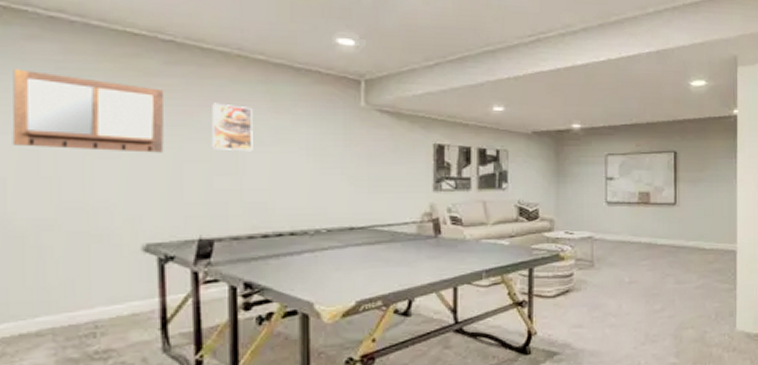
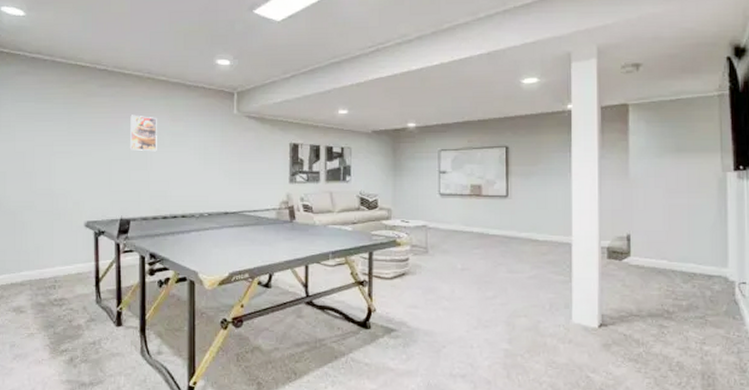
writing board: present [12,68,165,153] -> none [10,95,100,154]

